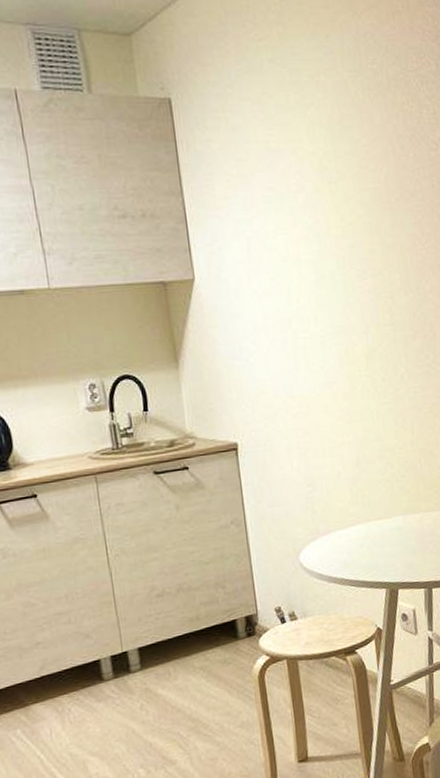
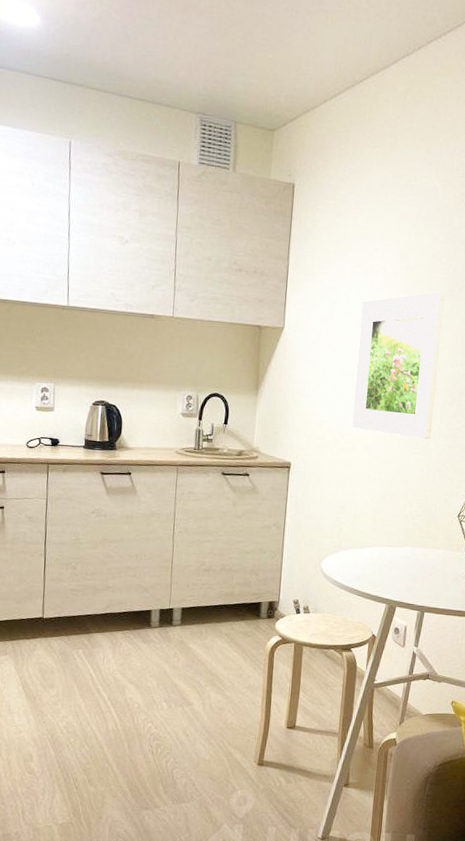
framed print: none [285,206,399,388] -> present [352,292,446,439]

